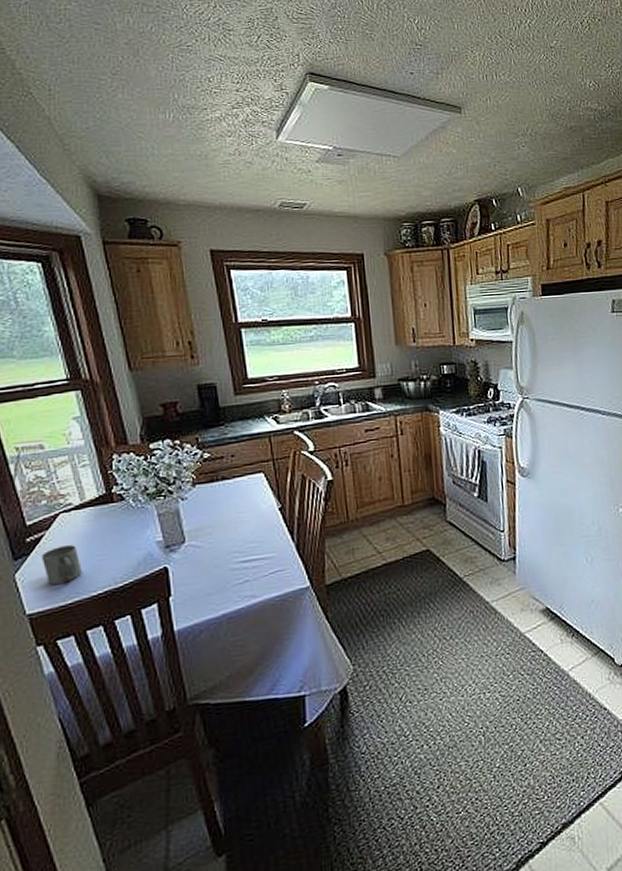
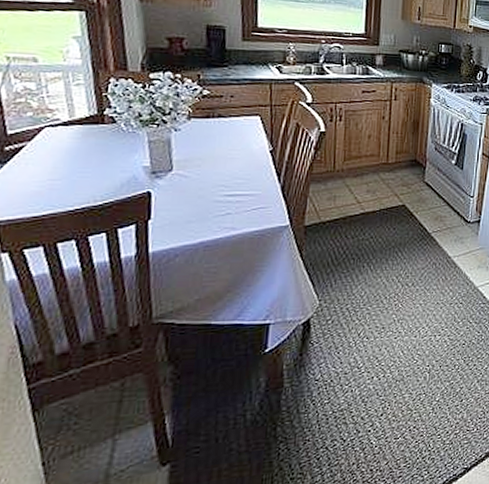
mug: present [41,545,82,585] -> none [18,159,62,195]

